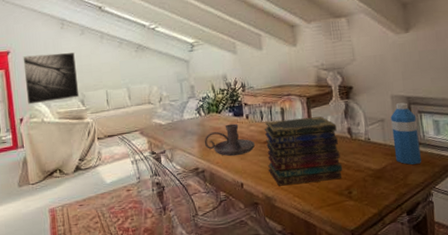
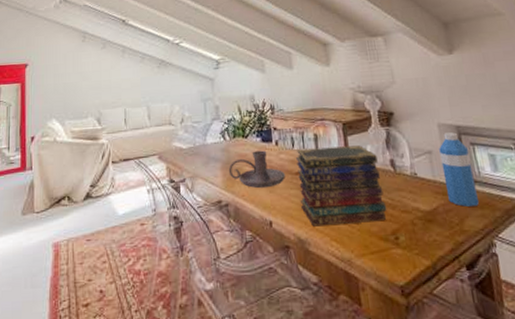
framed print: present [23,53,80,105] -> none [40,67,96,122]

